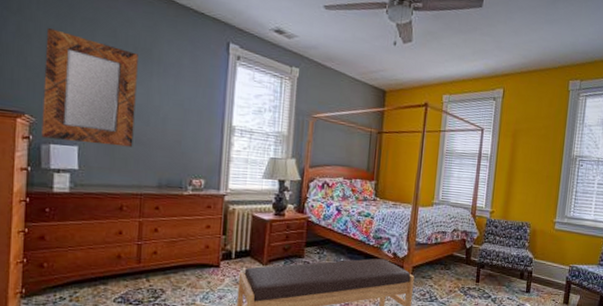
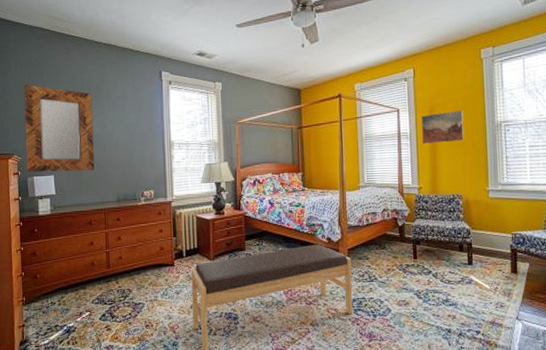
wall art: none [501,138,543,170] -> present [422,110,464,144]

